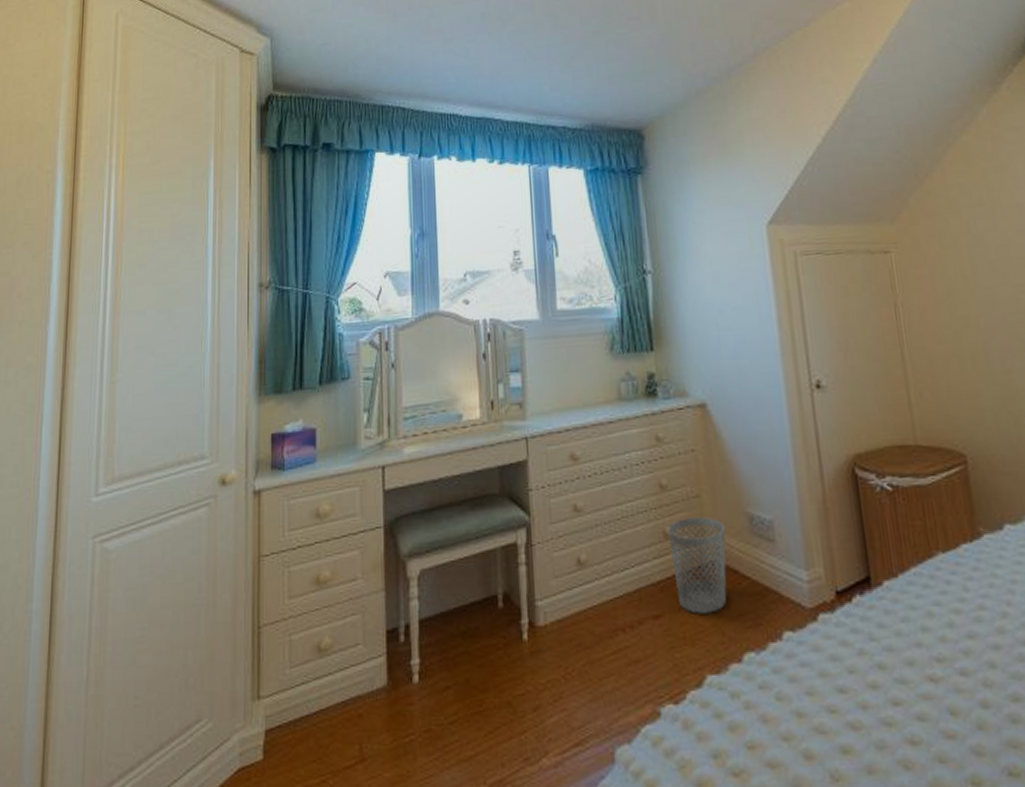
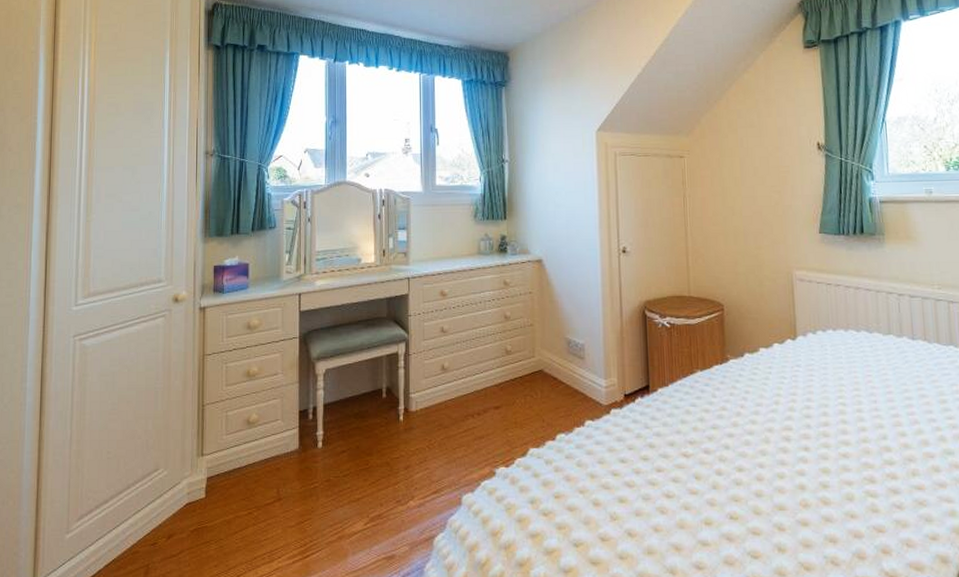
wastebasket: present [668,517,727,614] -> none [509,340,550,407]

